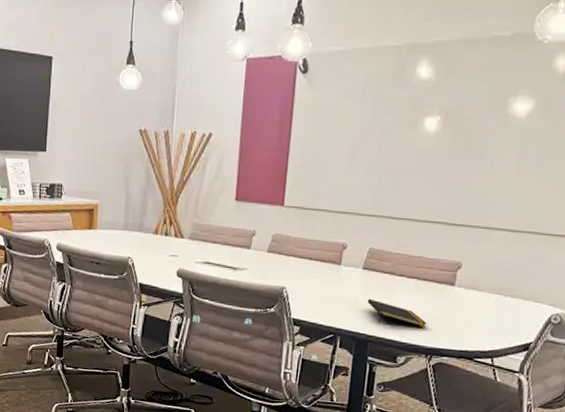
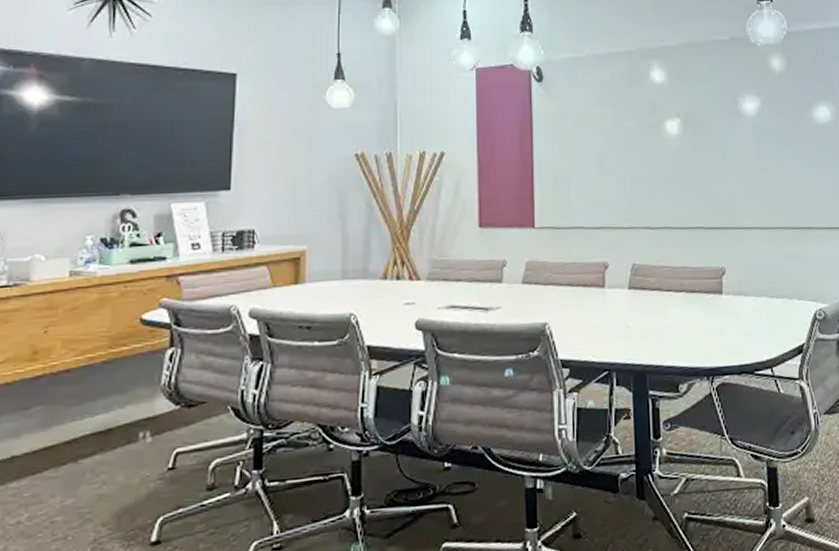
notepad: present [367,298,427,328] -> none [638,321,703,349]

